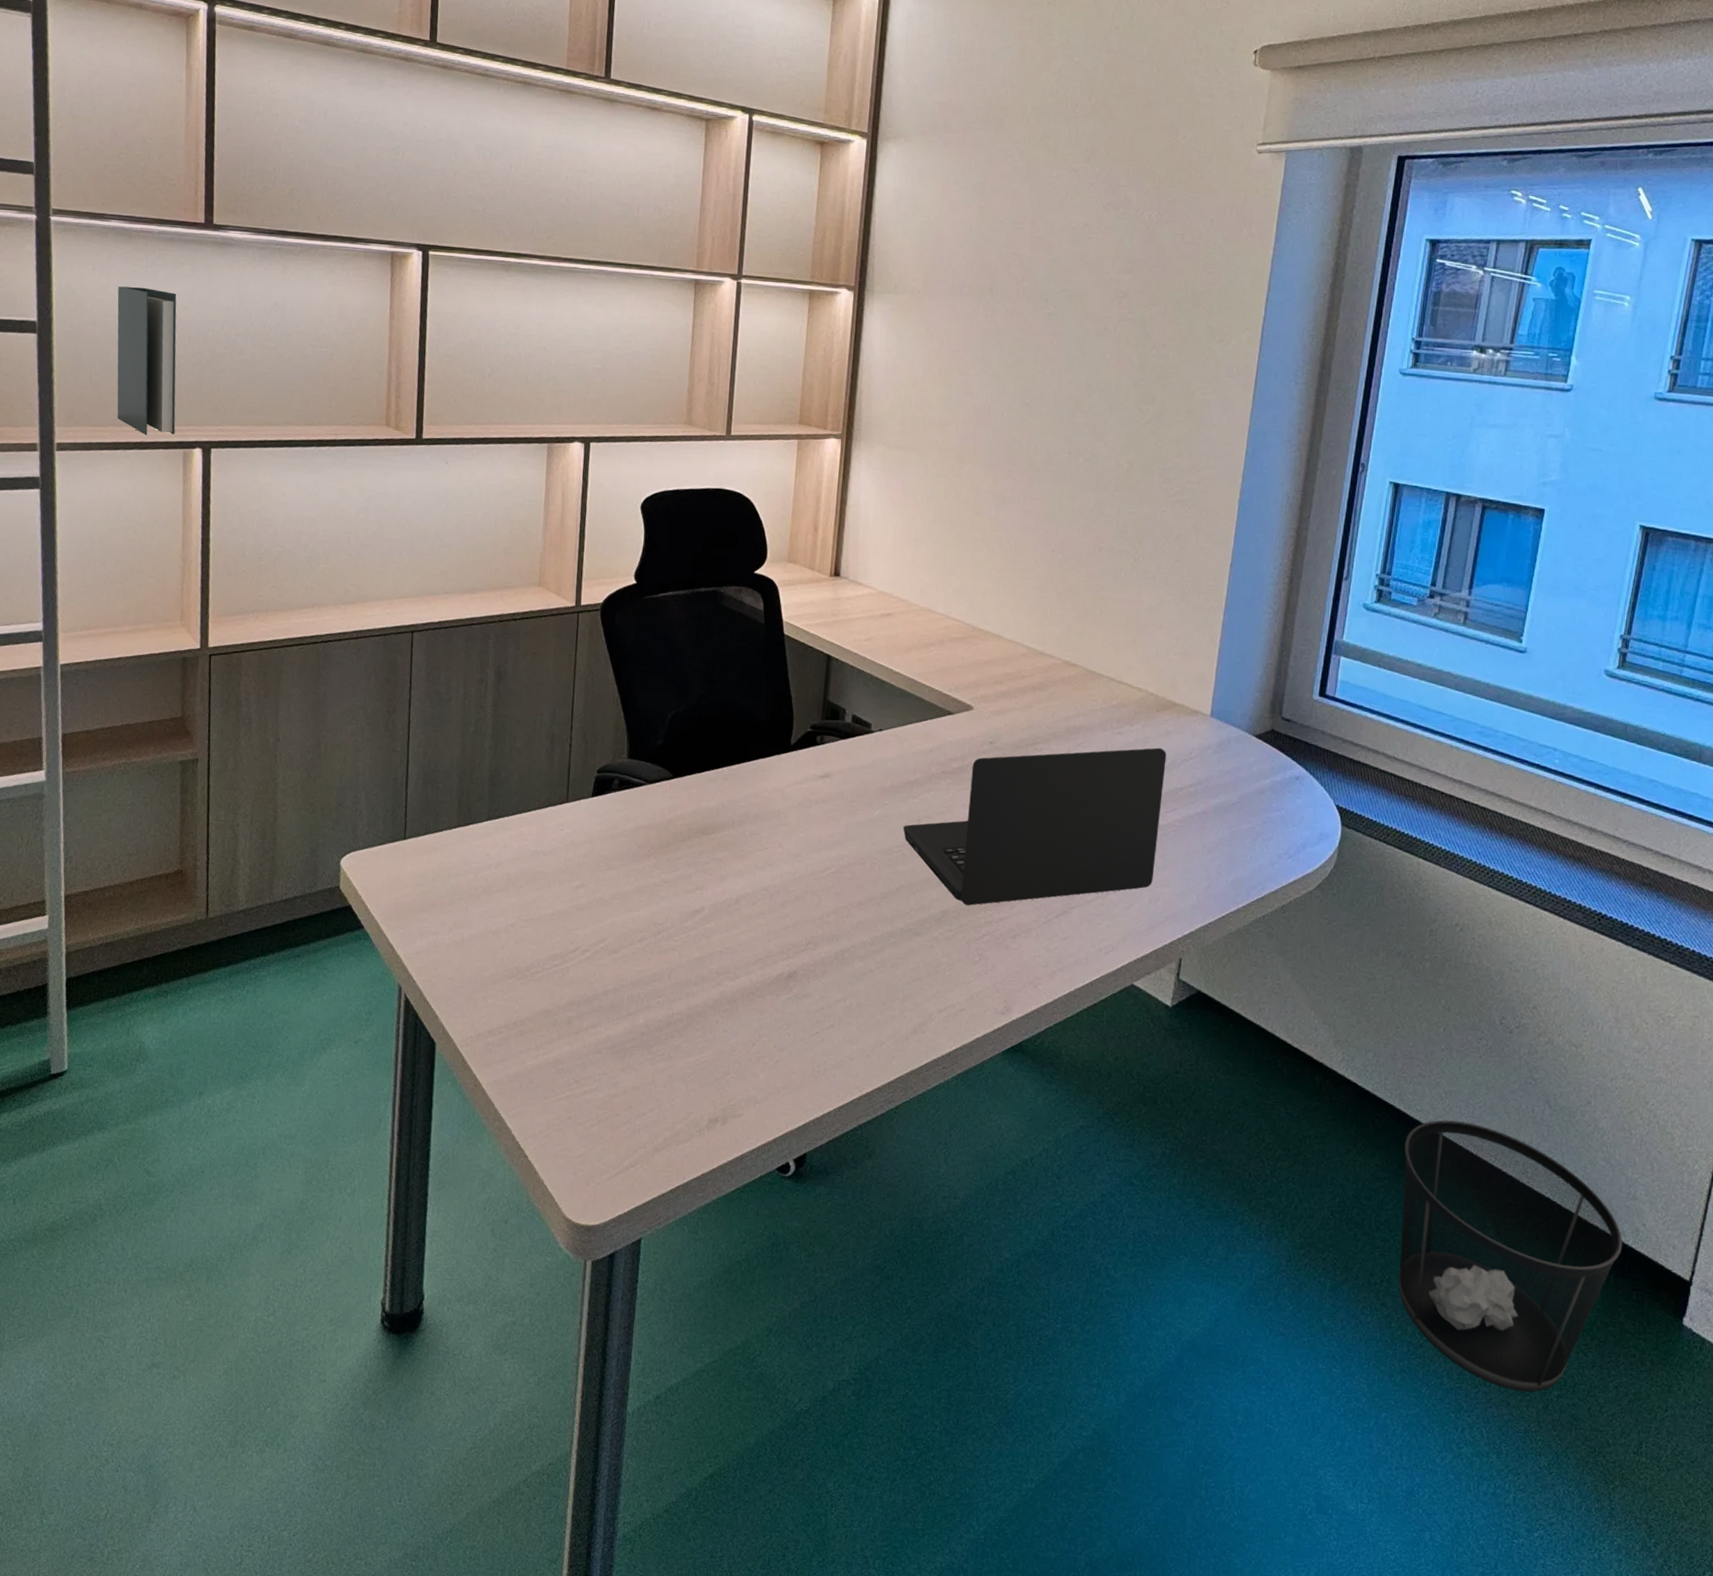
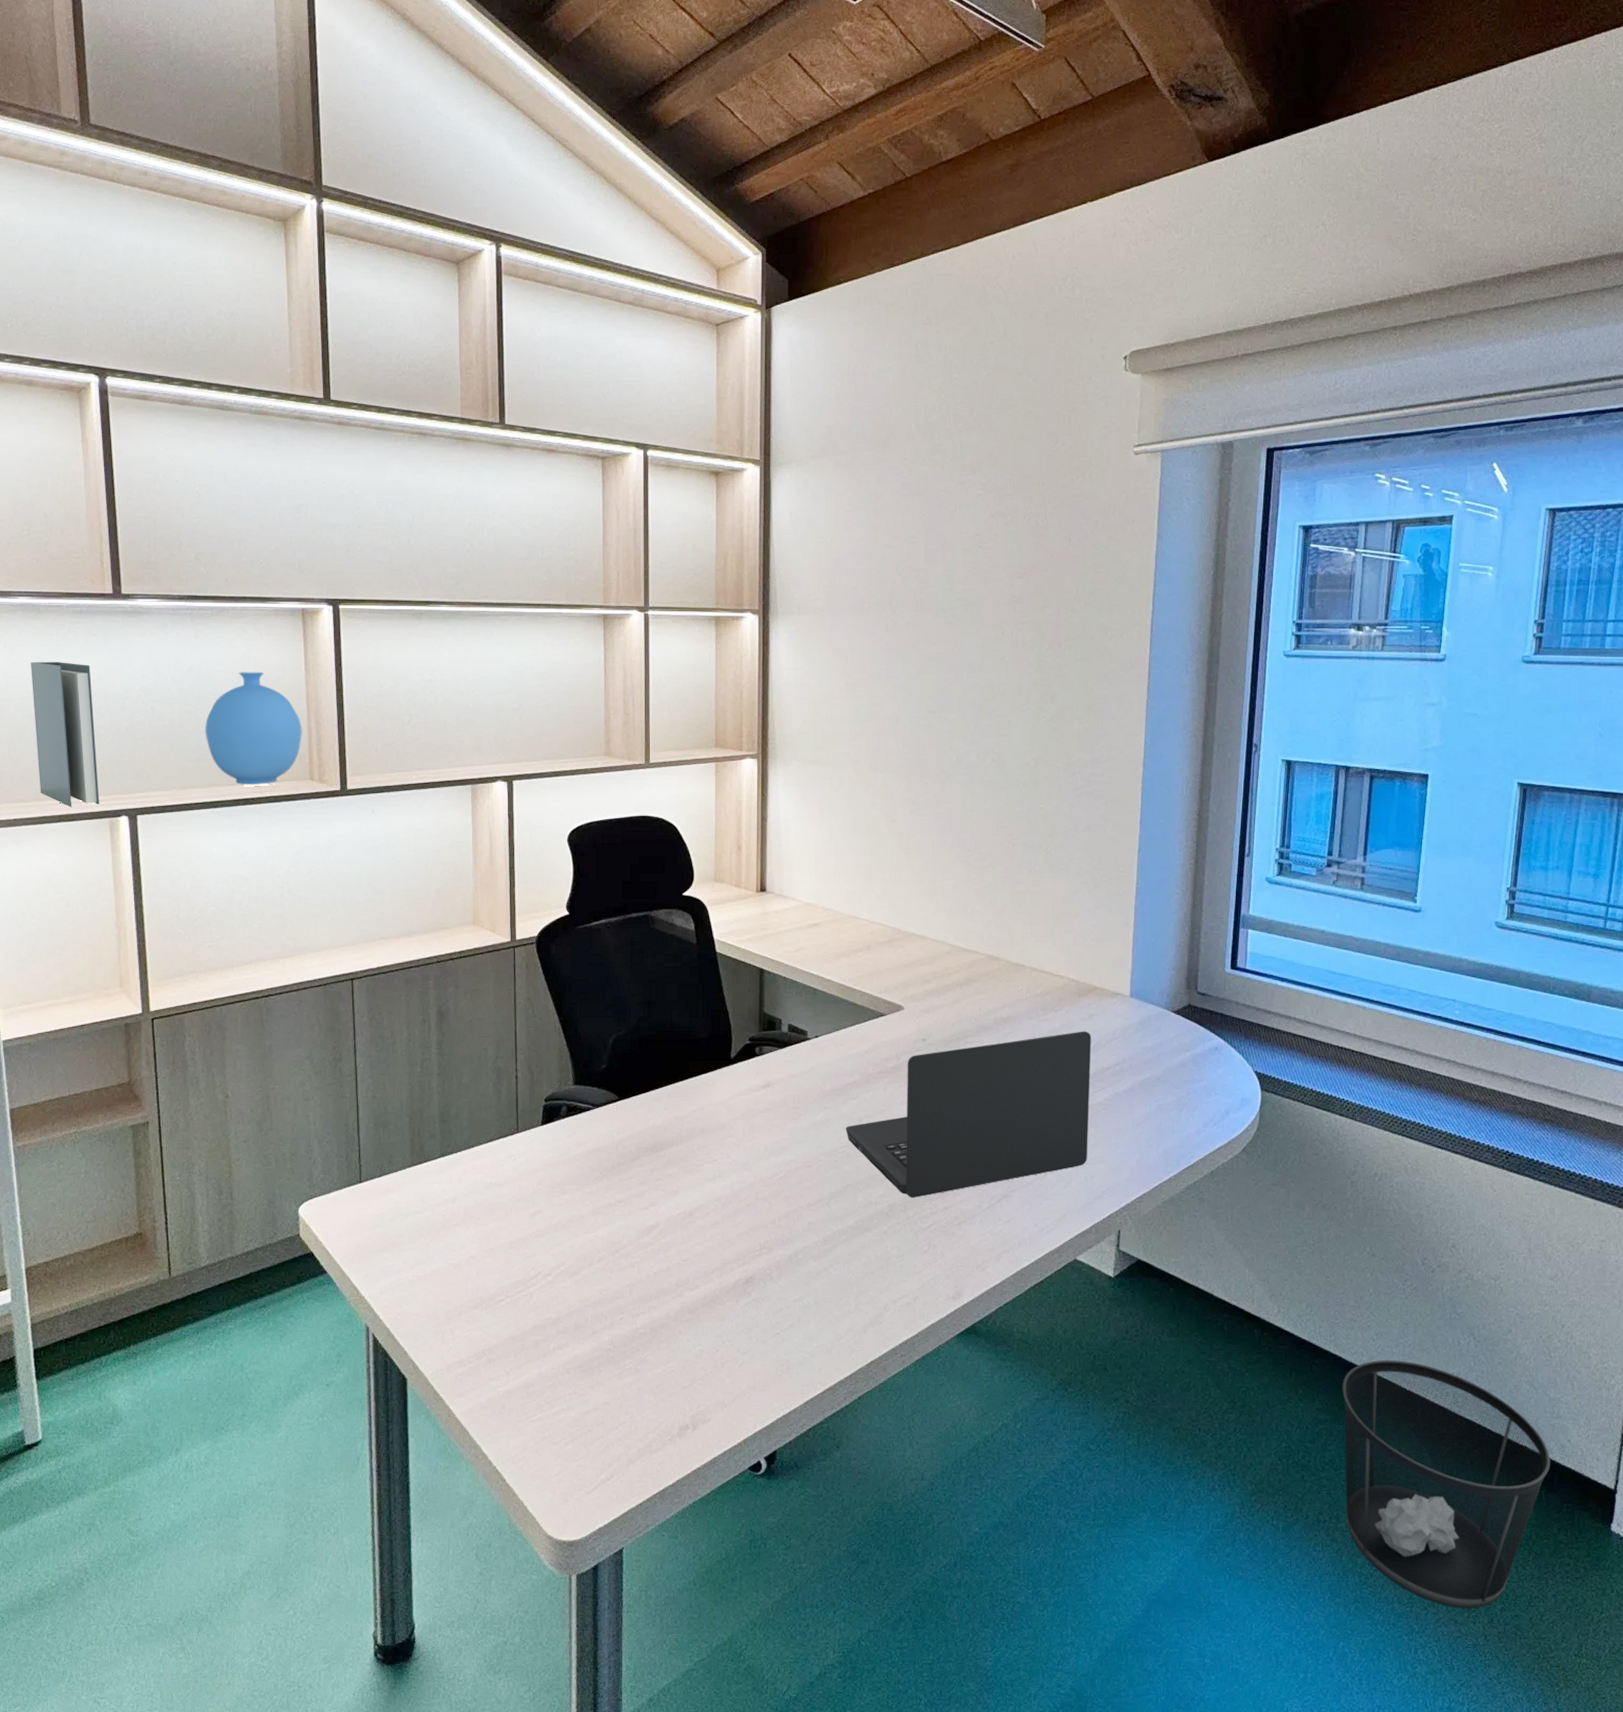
decorative vase: none [285,311,382,427] -> present [205,672,302,785]

